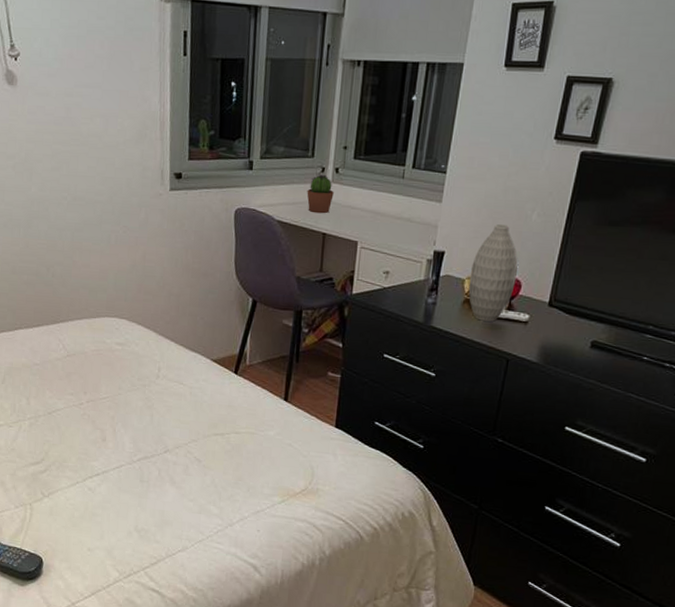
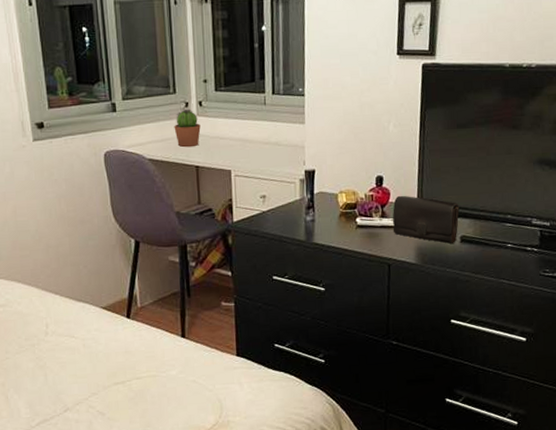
vase: present [468,223,518,322] -> none [341,137,385,231]
wallet: none [518,289,596,349] -> present [392,195,459,245]

